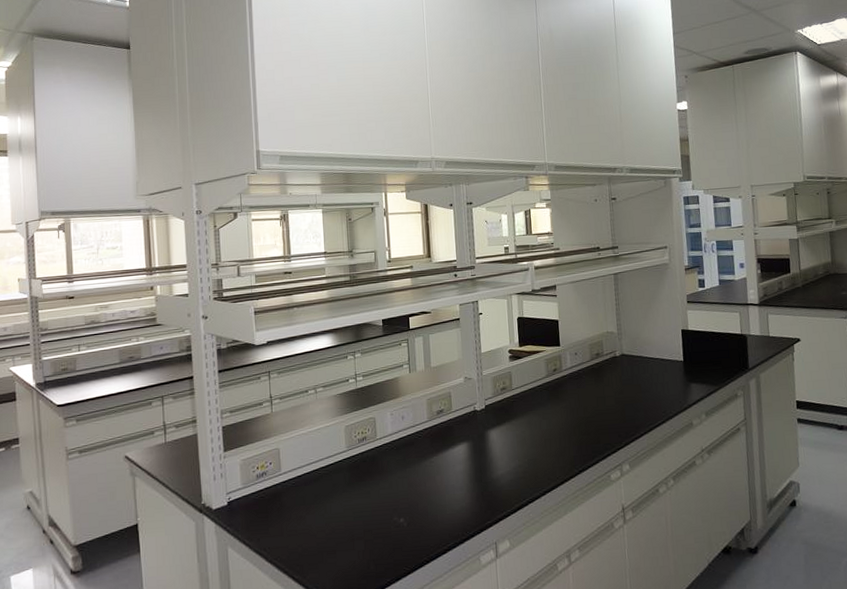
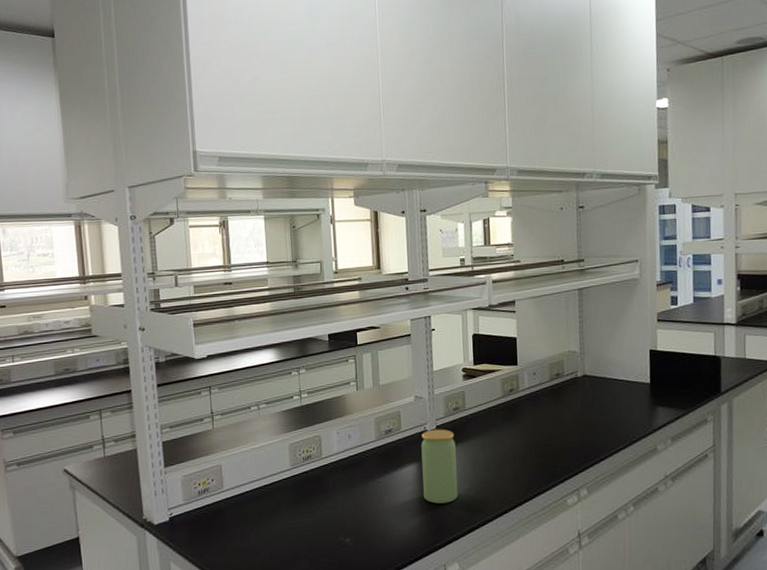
jar: none [471,408,507,482] -> present [421,429,458,504]

